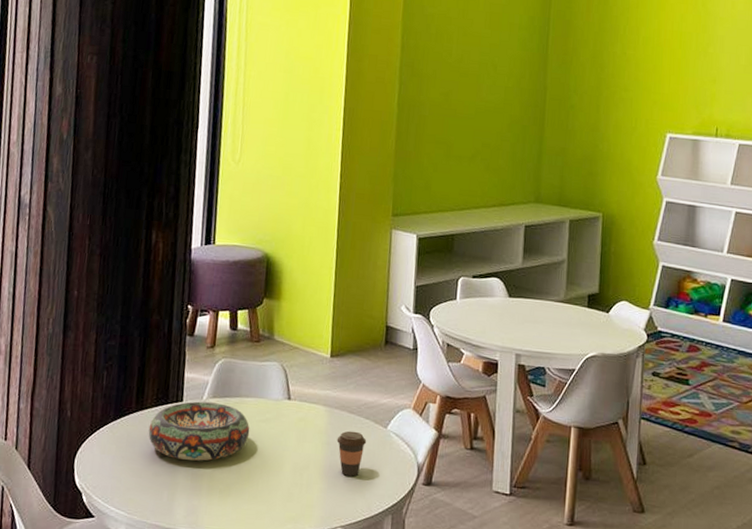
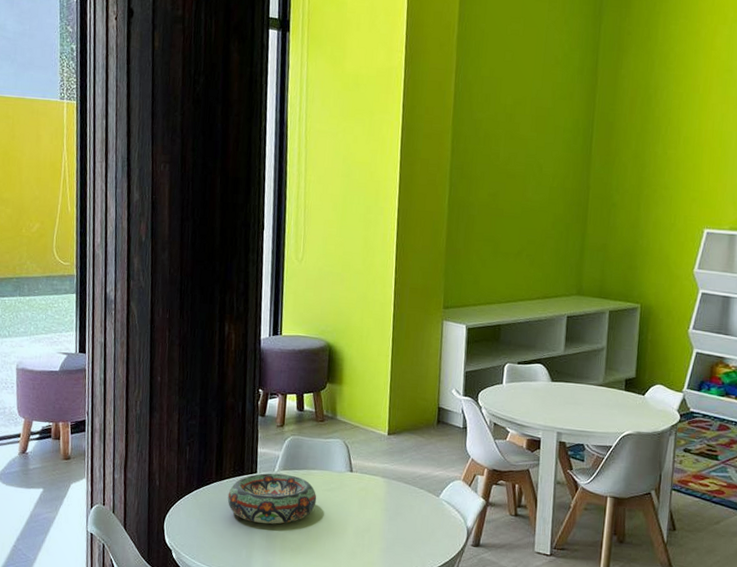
coffee cup: present [336,431,367,477] -> none [394,499,421,539]

